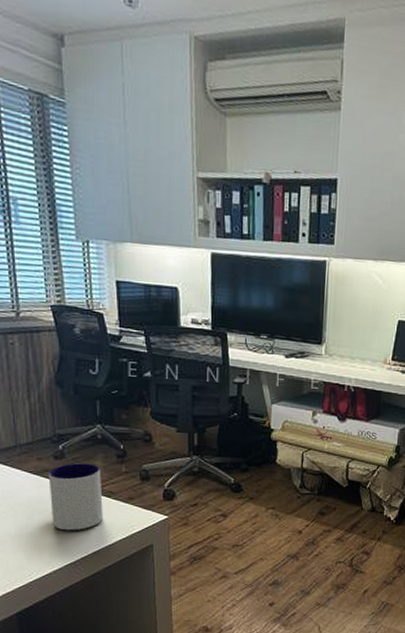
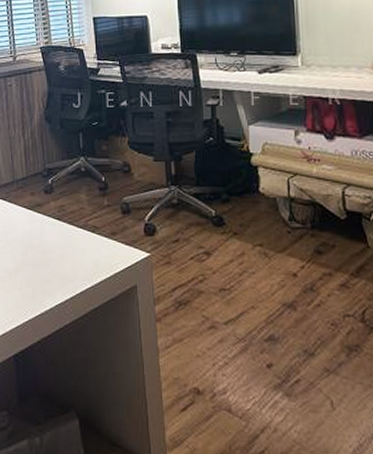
mug: present [48,463,103,531] -> none [40,197,88,268]

